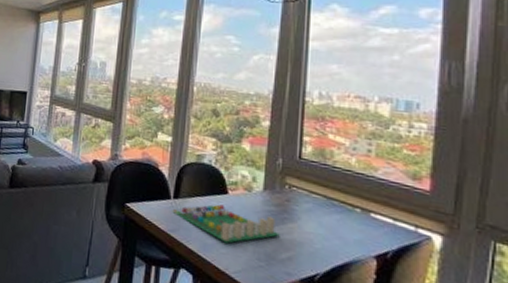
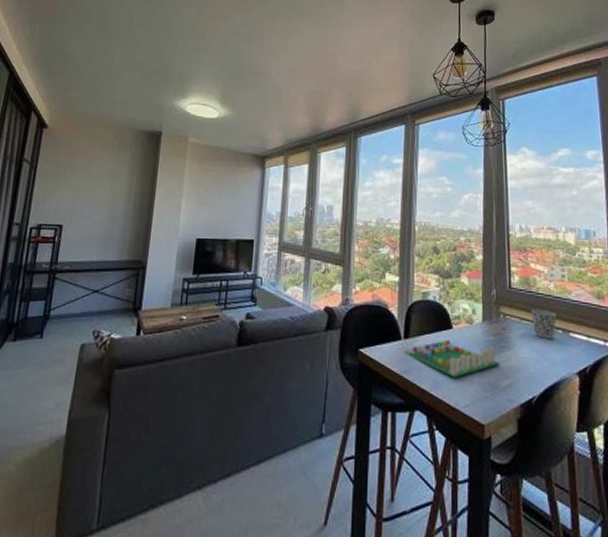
cup: none [323,183,355,217] -> present [531,309,556,339]

